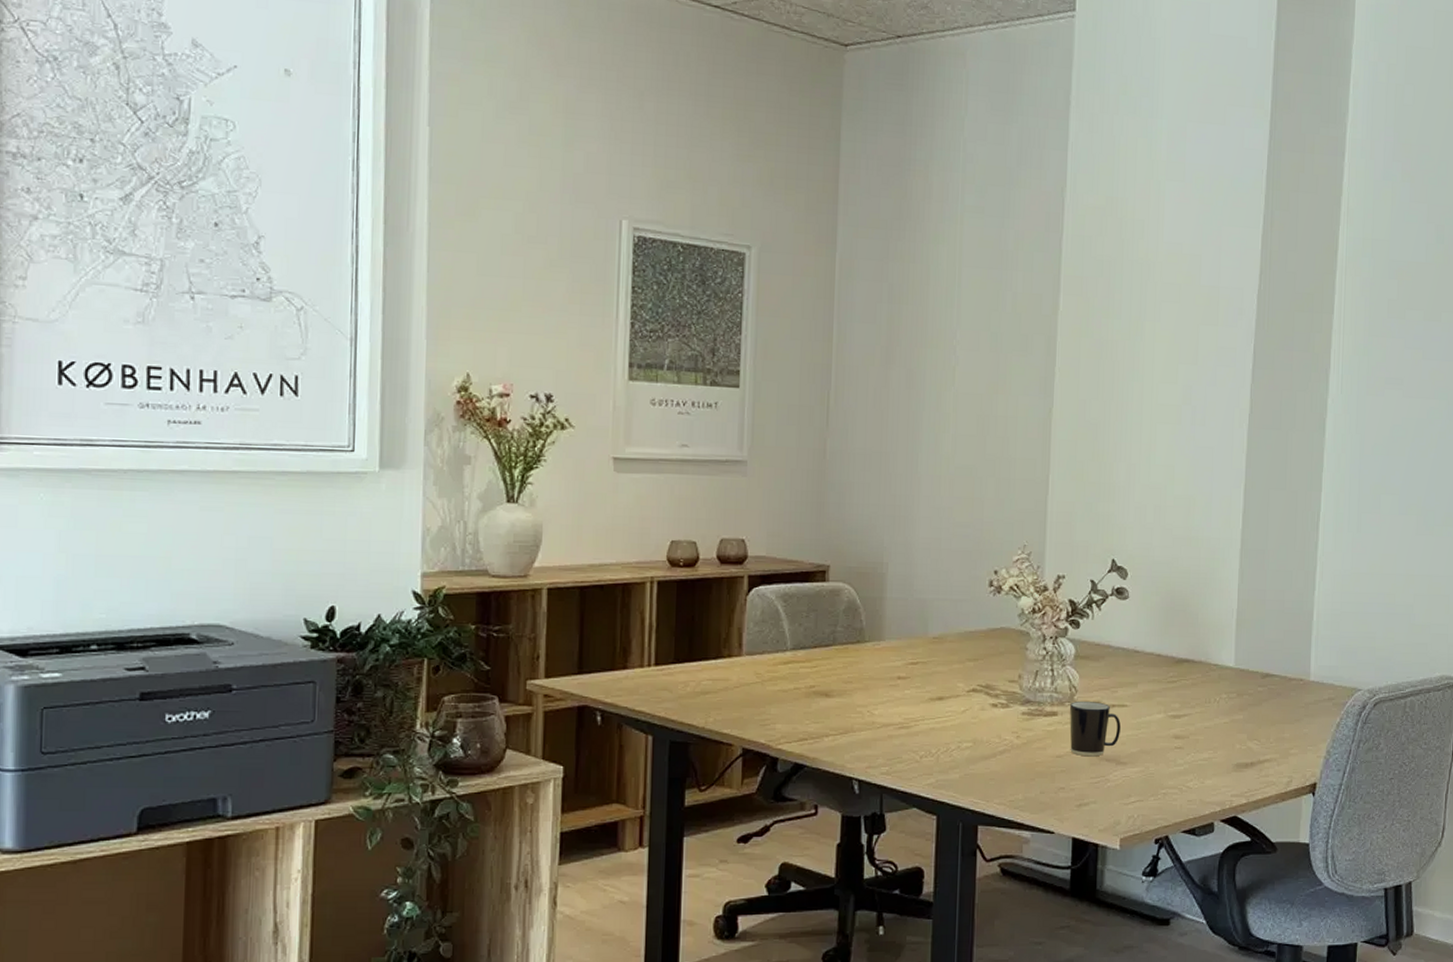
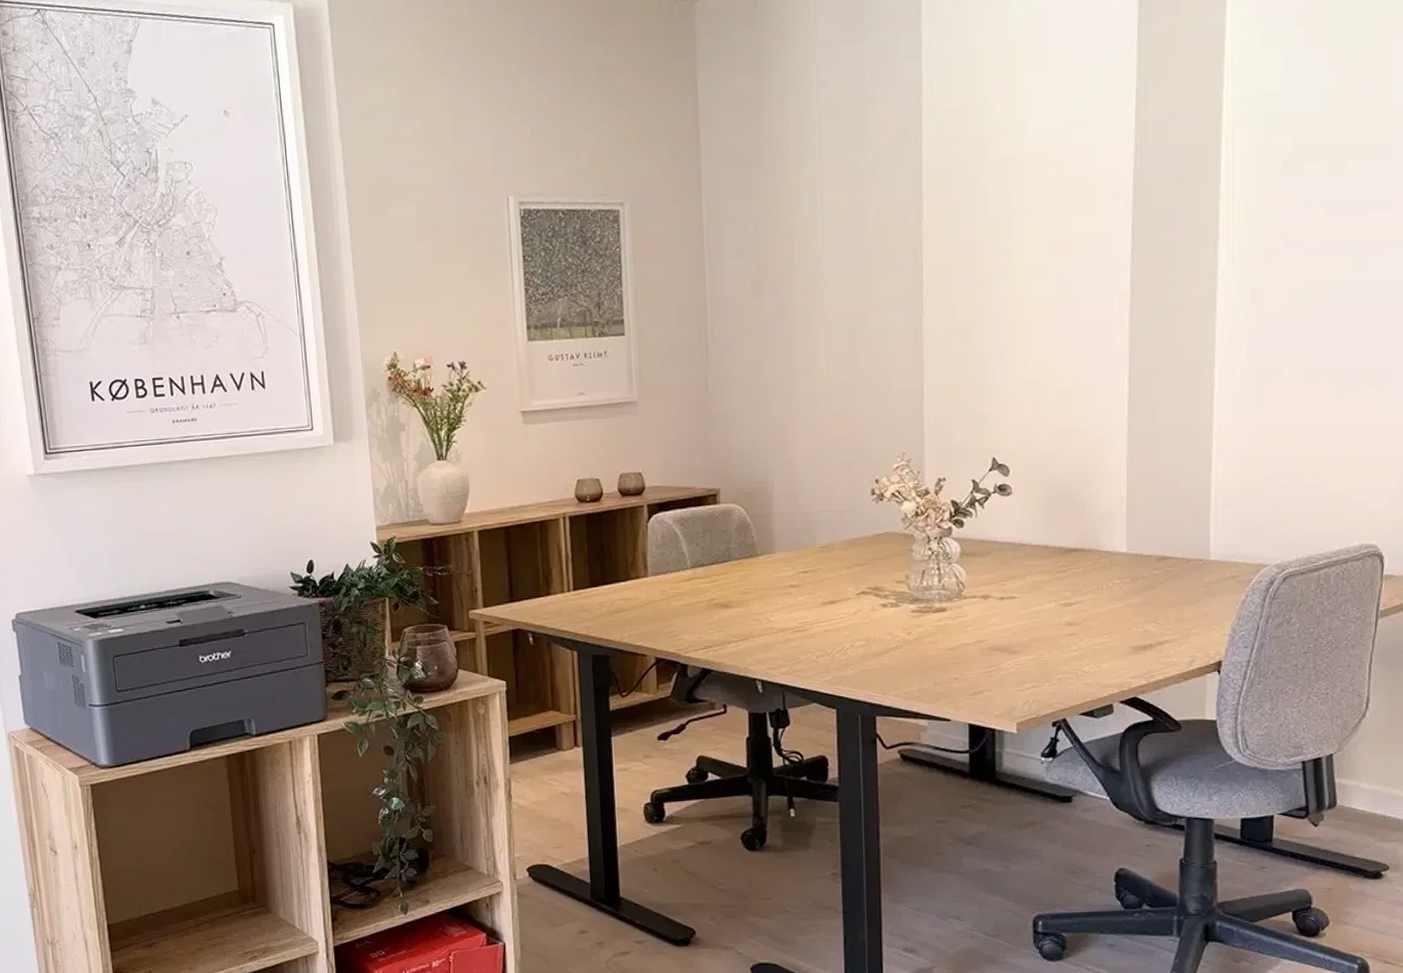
mug: present [1069,702,1121,757] -> none [958,596,1011,648]

